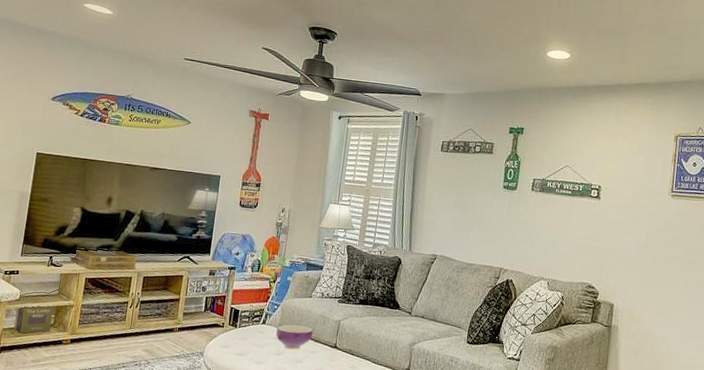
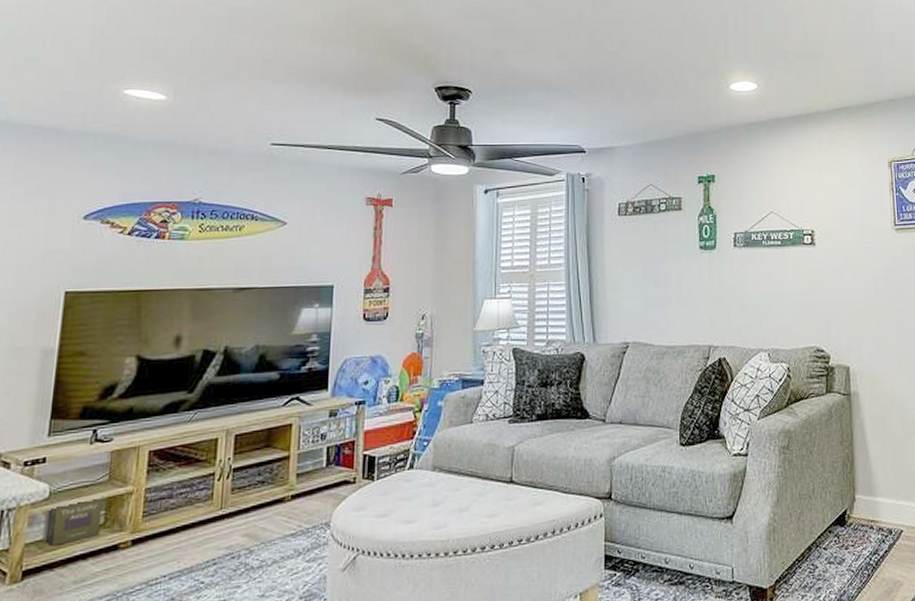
decorative box: present [70,248,137,270] -> none [123,404,223,438]
bowl: present [275,324,314,350] -> none [428,460,480,496]

